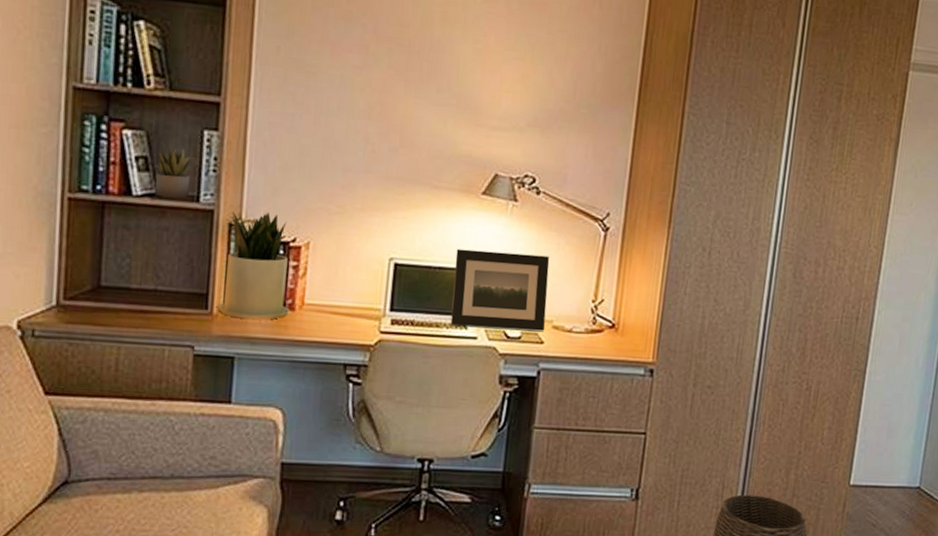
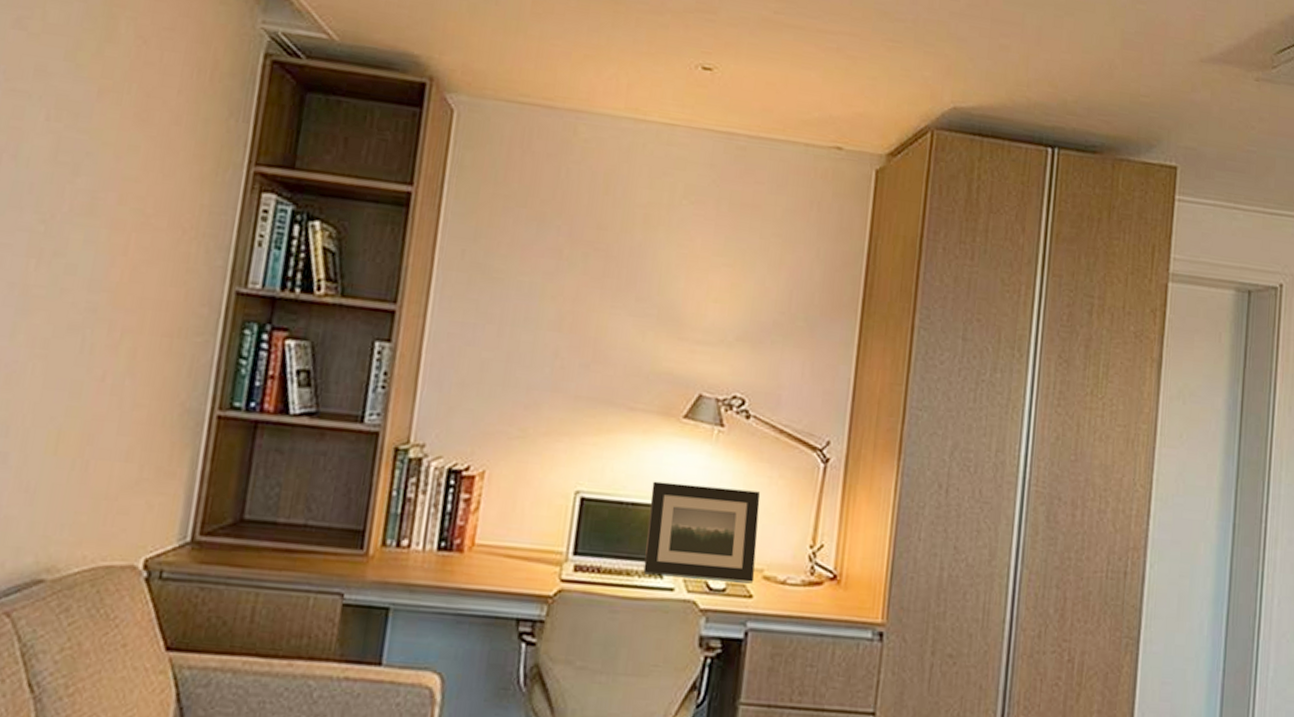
succulent plant: present [155,147,191,199] -> none [315,359,357,419]
planter: present [217,211,291,320] -> none [374,434,461,564]

